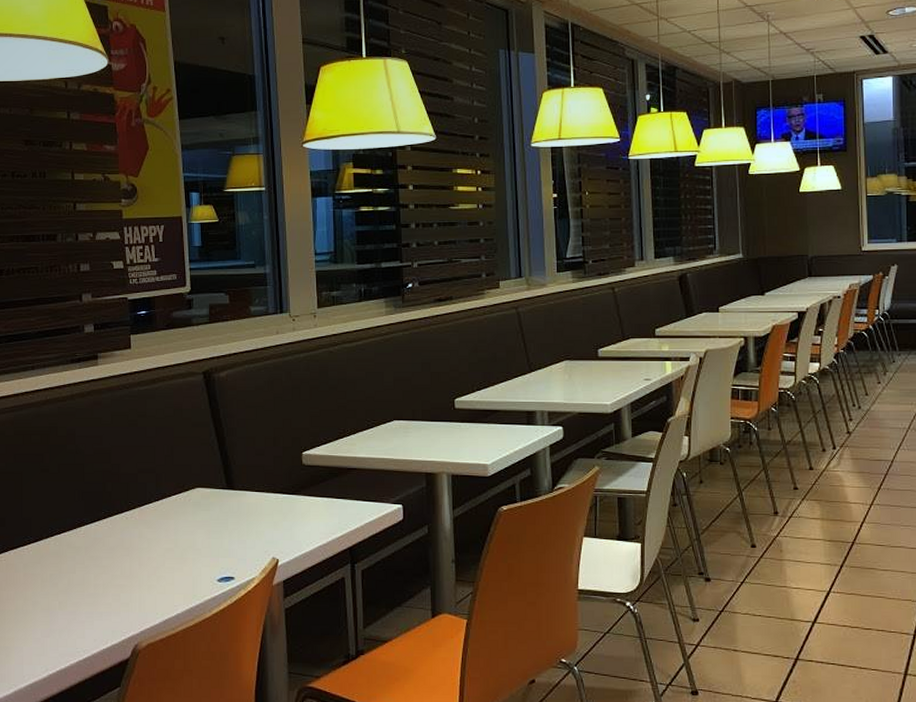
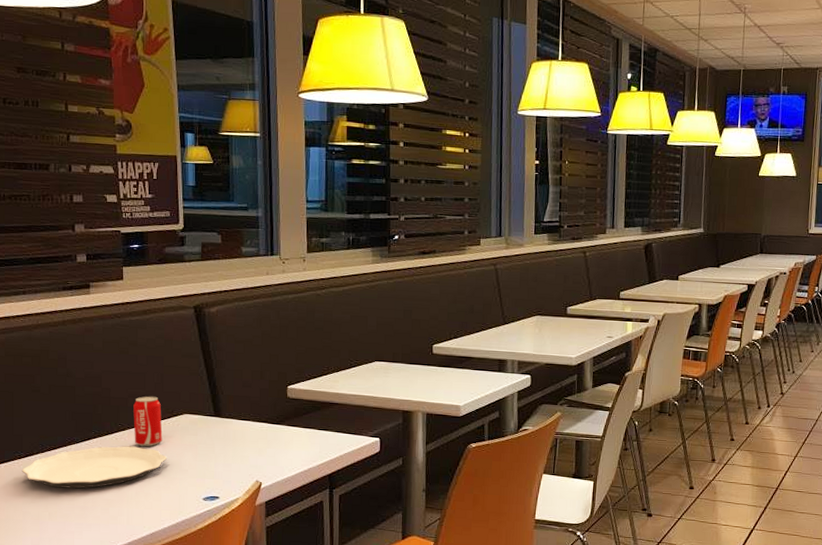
plate: none [31,525,180,574] -> present [21,446,168,489]
beverage can: none [143,470,174,526] -> present [133,396,163,447]

